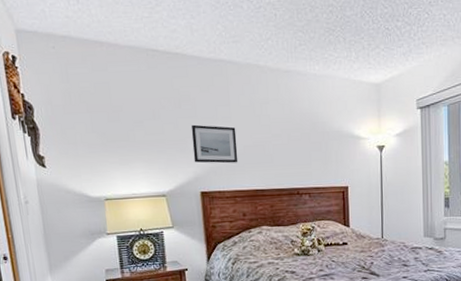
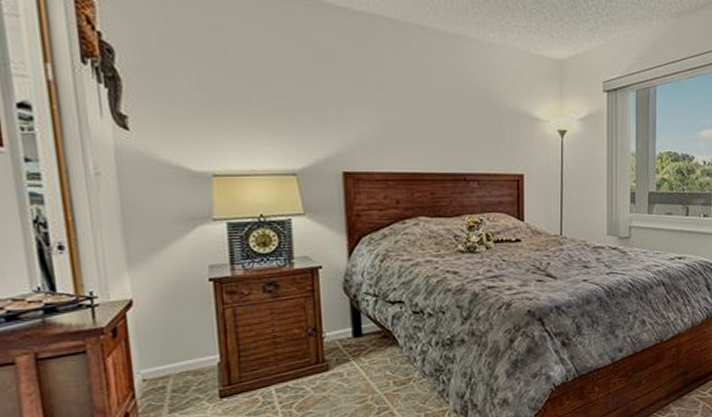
wall art: present [191,124,238,164] -> none [333,89,393,140]

